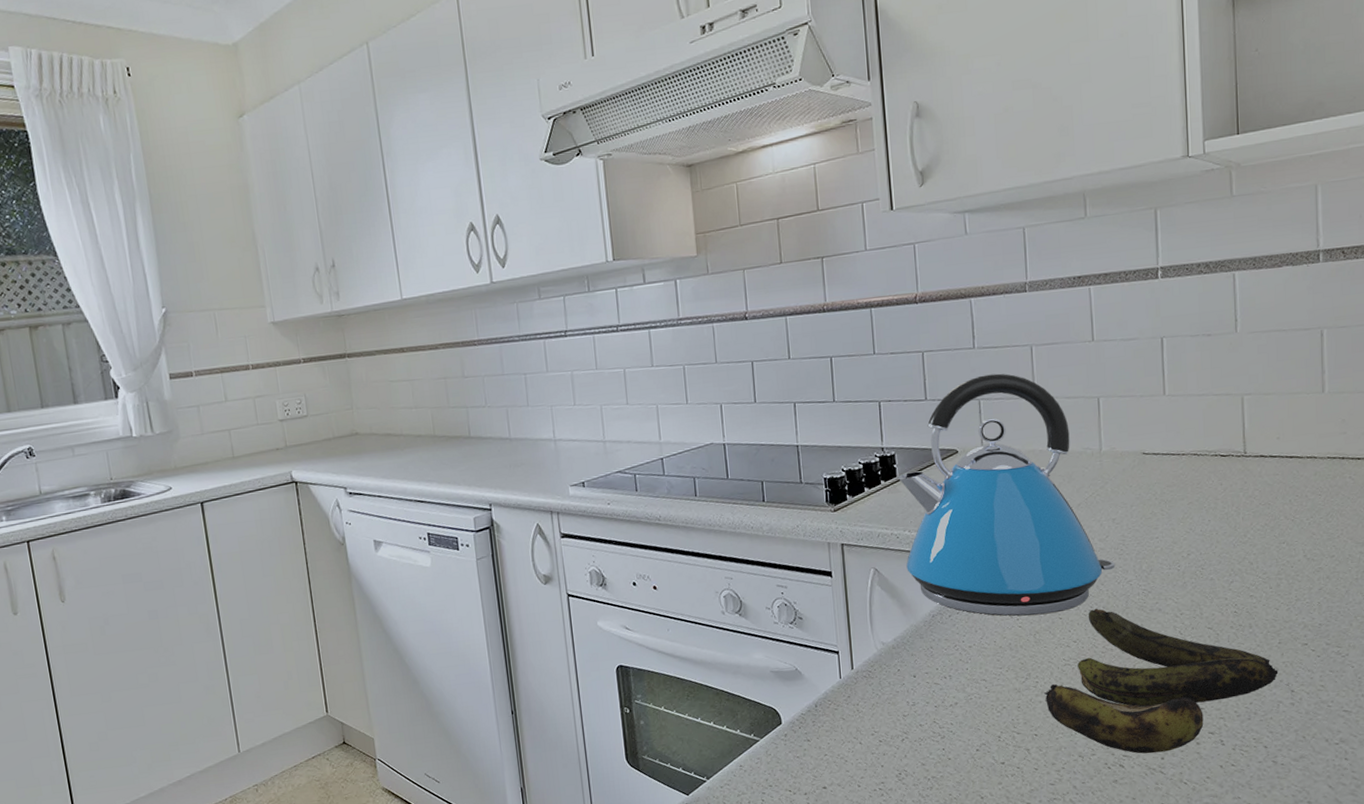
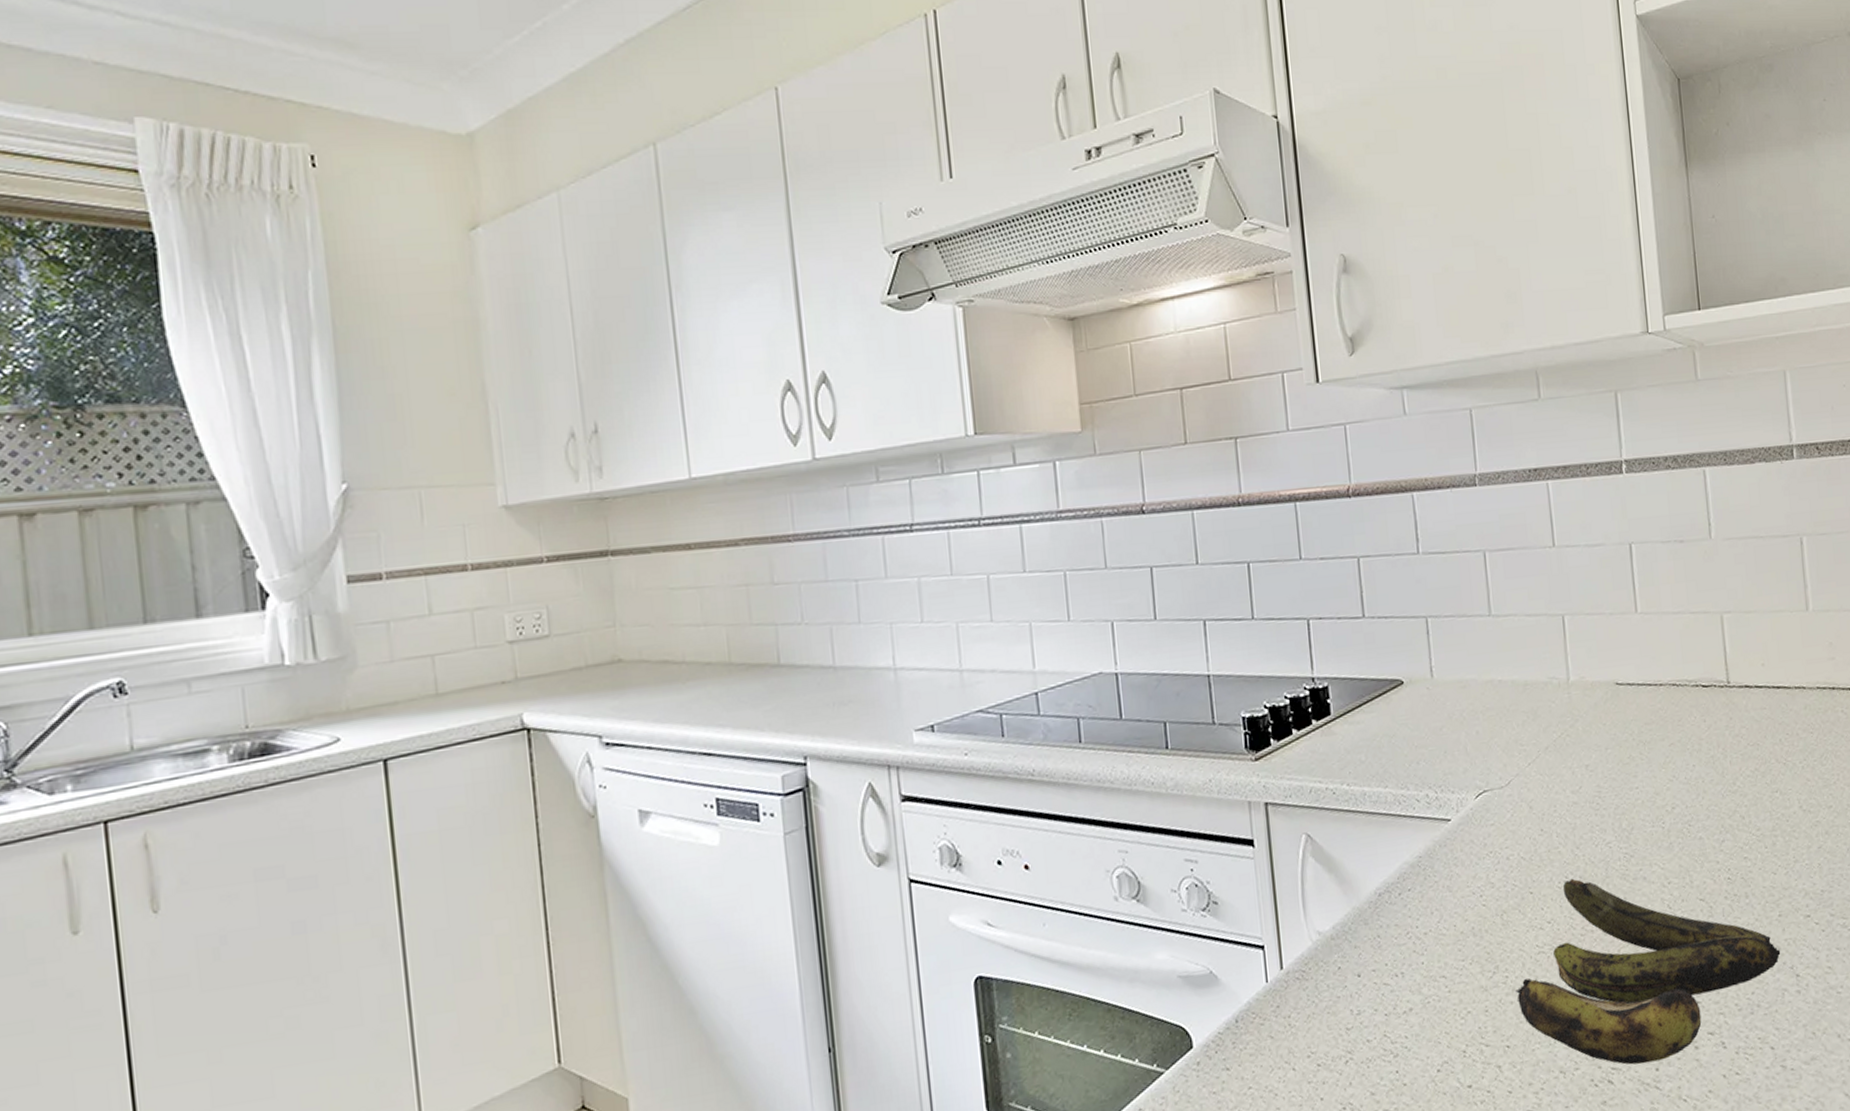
kettle: present [897,373,1116,616] -> none [1332,584,1592,892]

